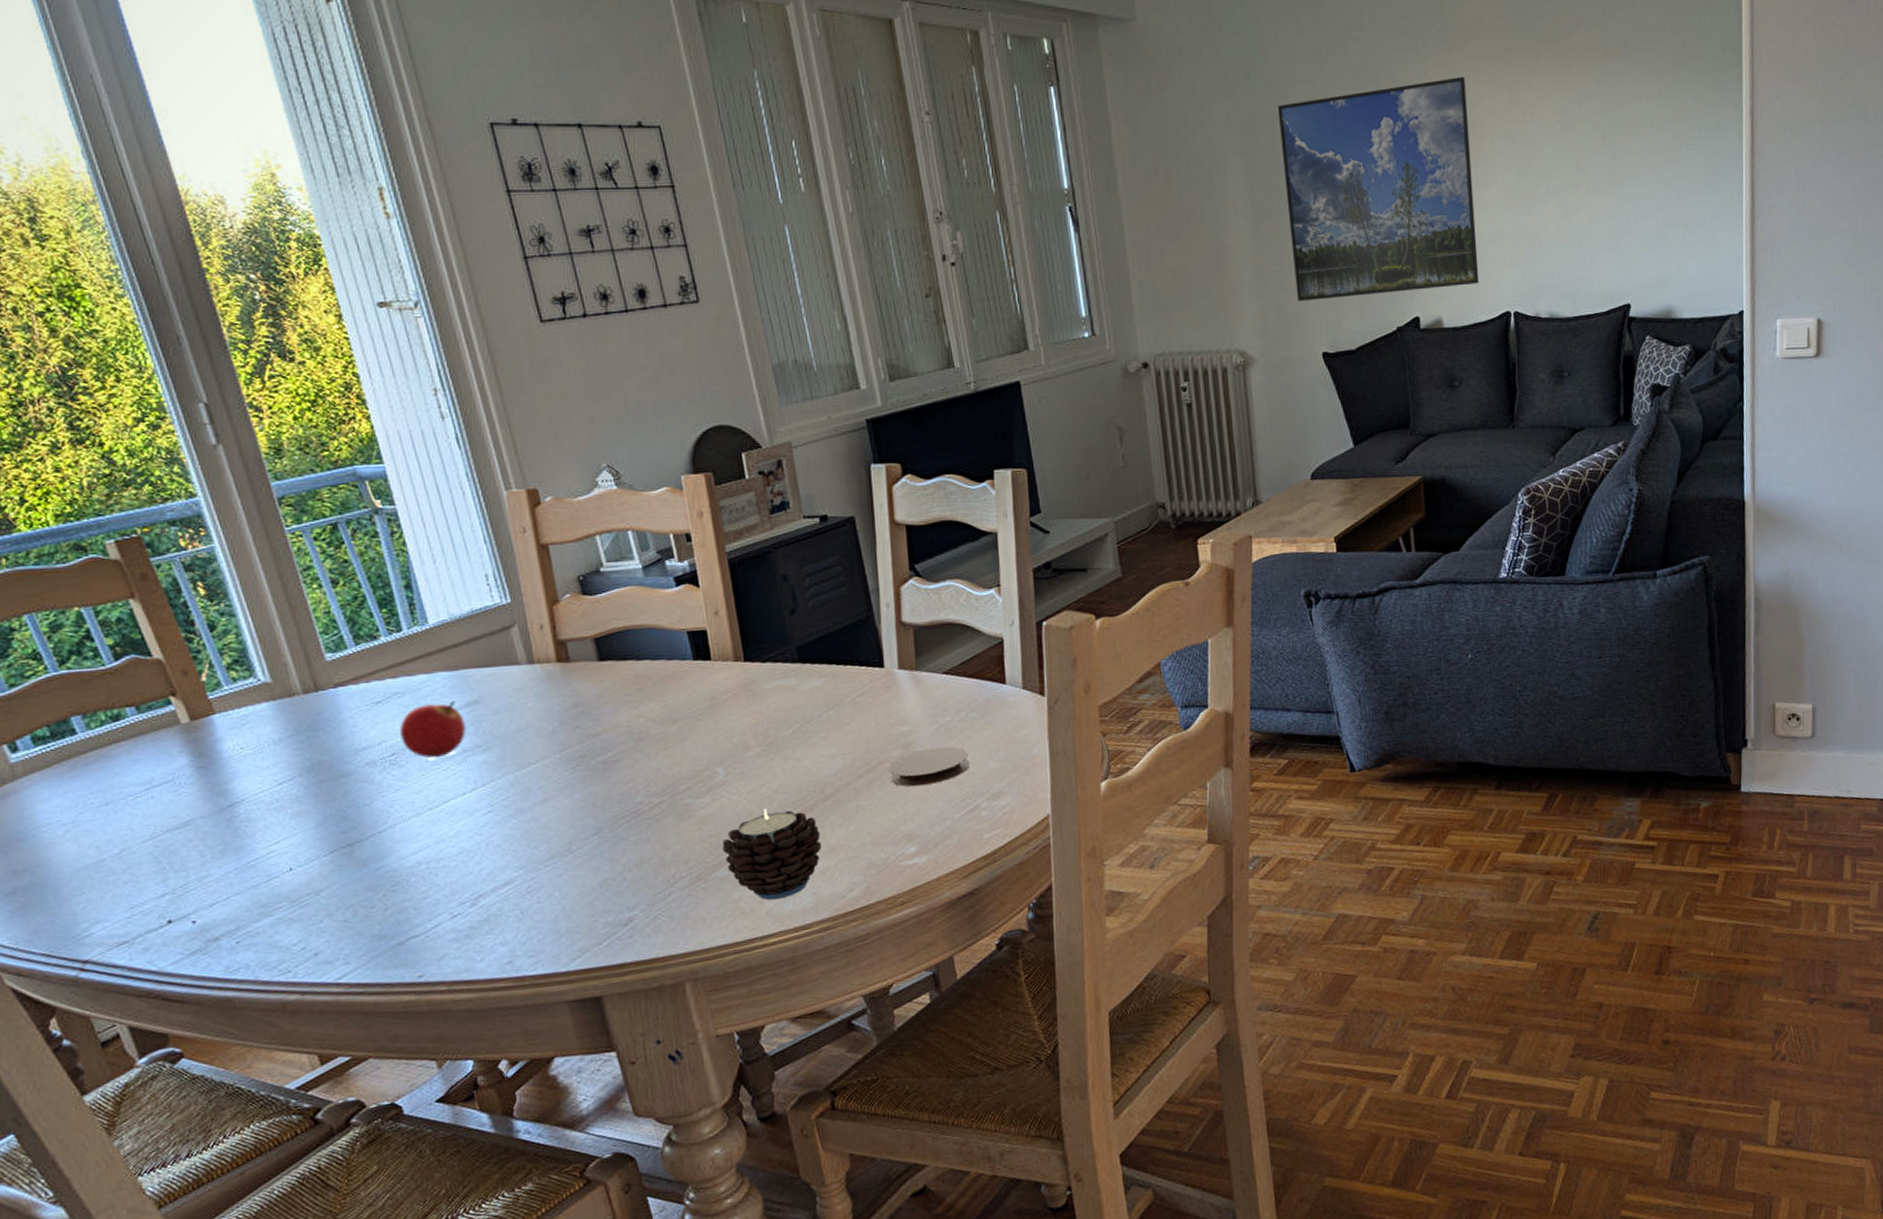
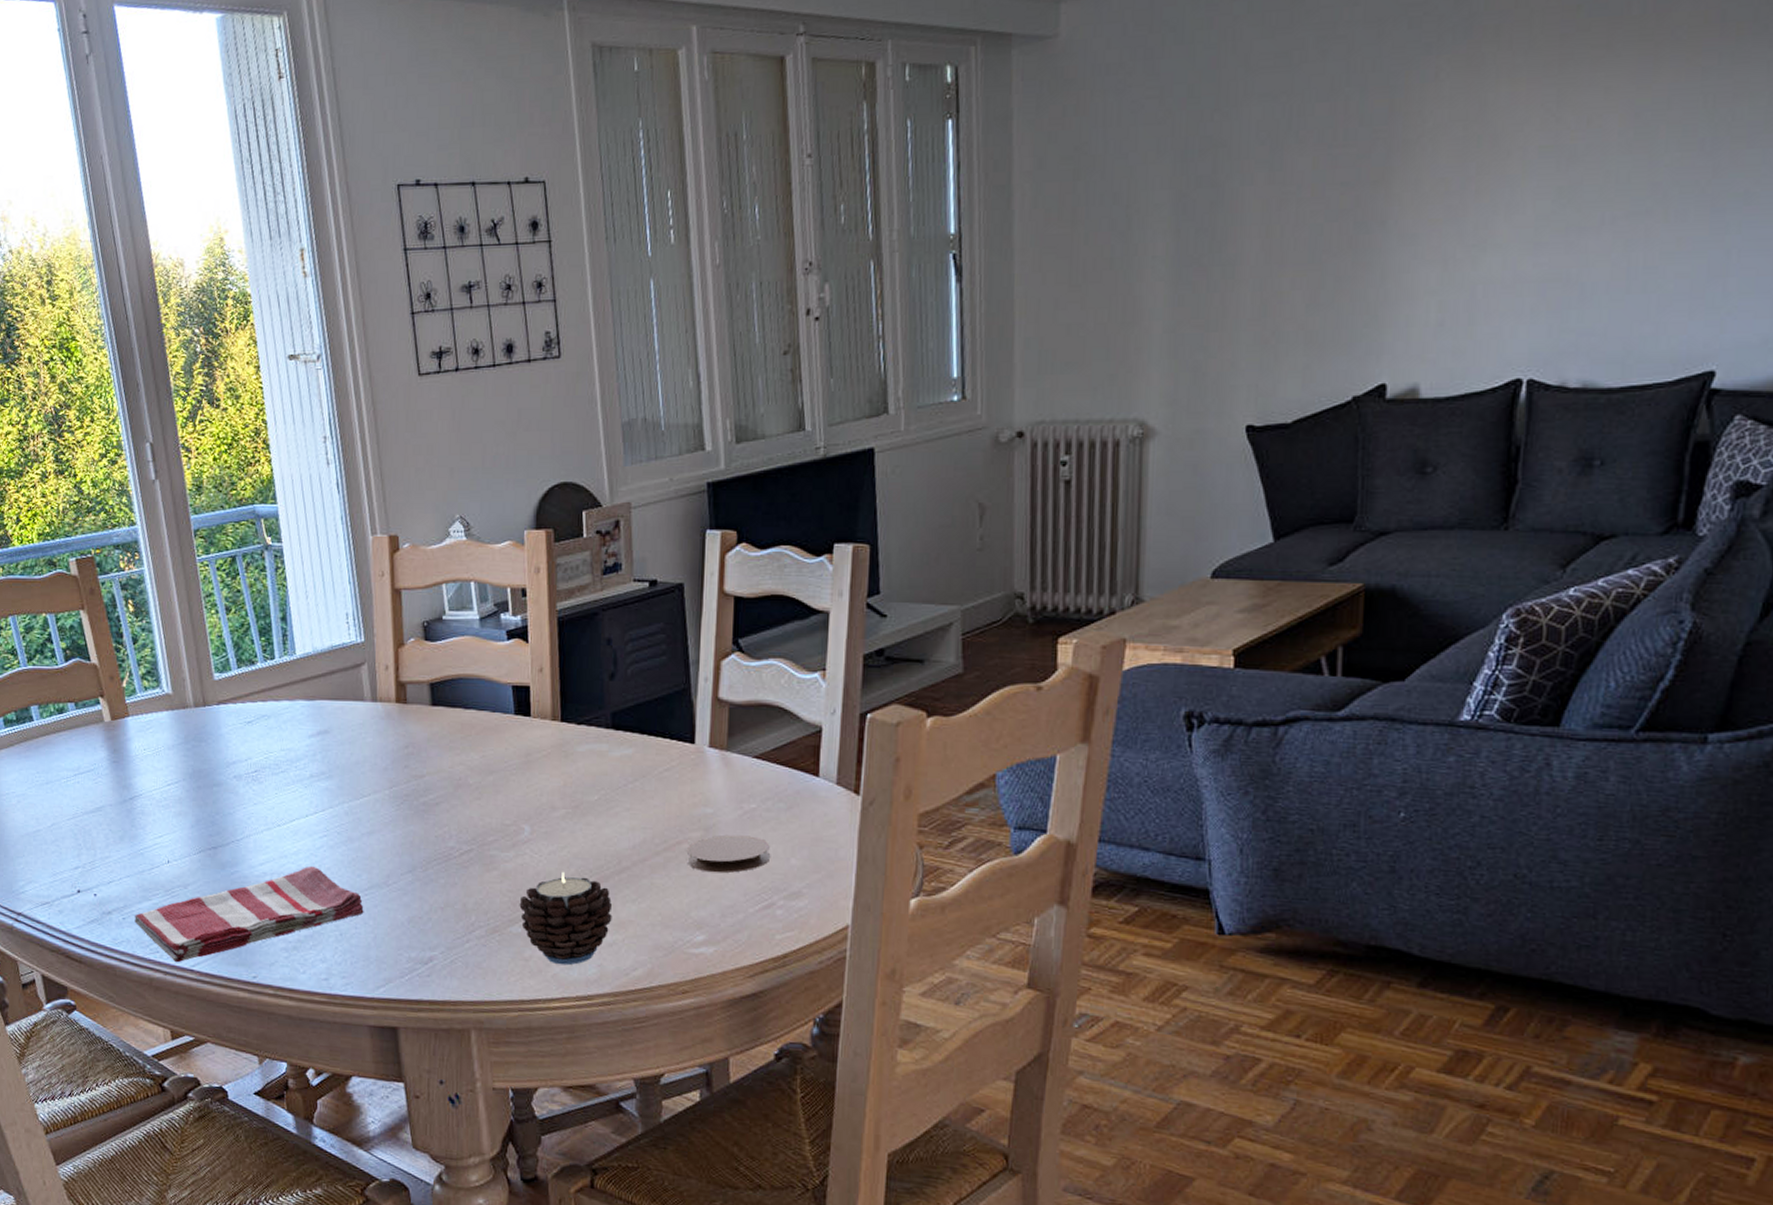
dish towel: none [252,845,547,980] -> present [134,865,364,963]
fruit: present [400,701,466,759] -> none [263,728,315,780]
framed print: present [1277,76,1480,302] -> none [1220,76,1494,363]

